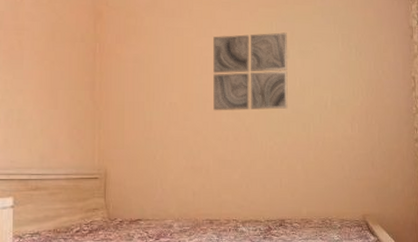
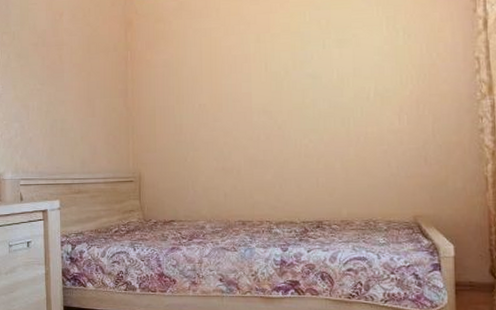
wall art: present [213,32,288,111] -> none [242,21,324,110]

